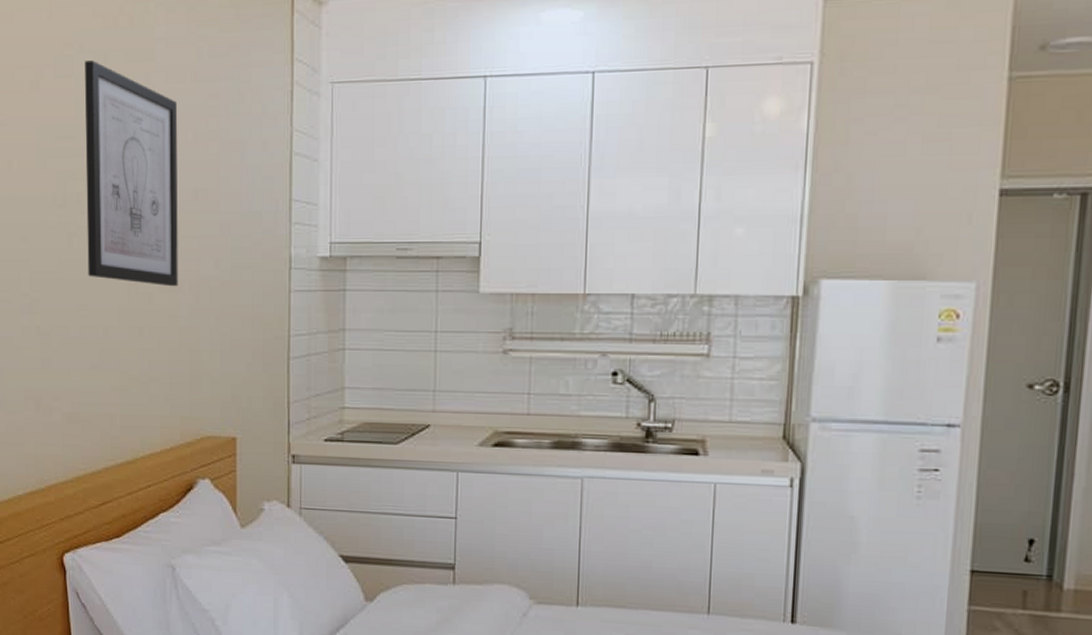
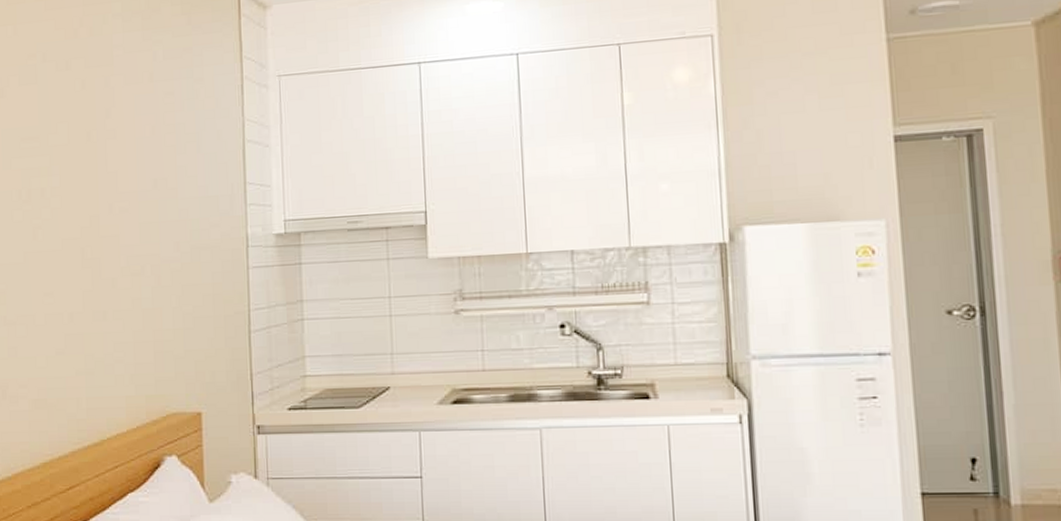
wall art: present [85,60,178,287] -> none [48,68,141,271]

